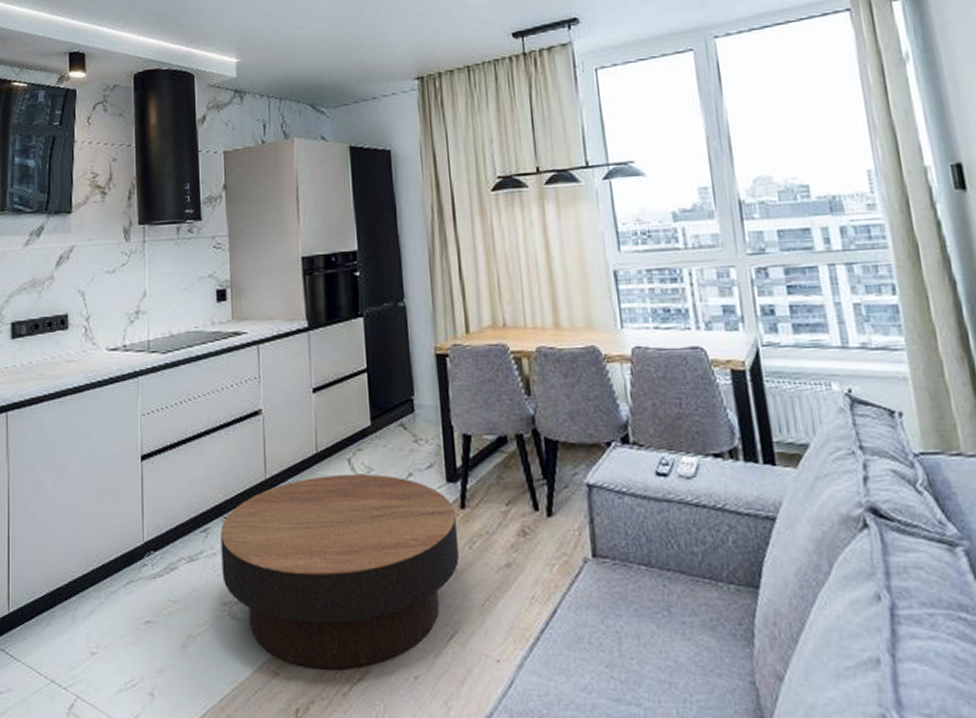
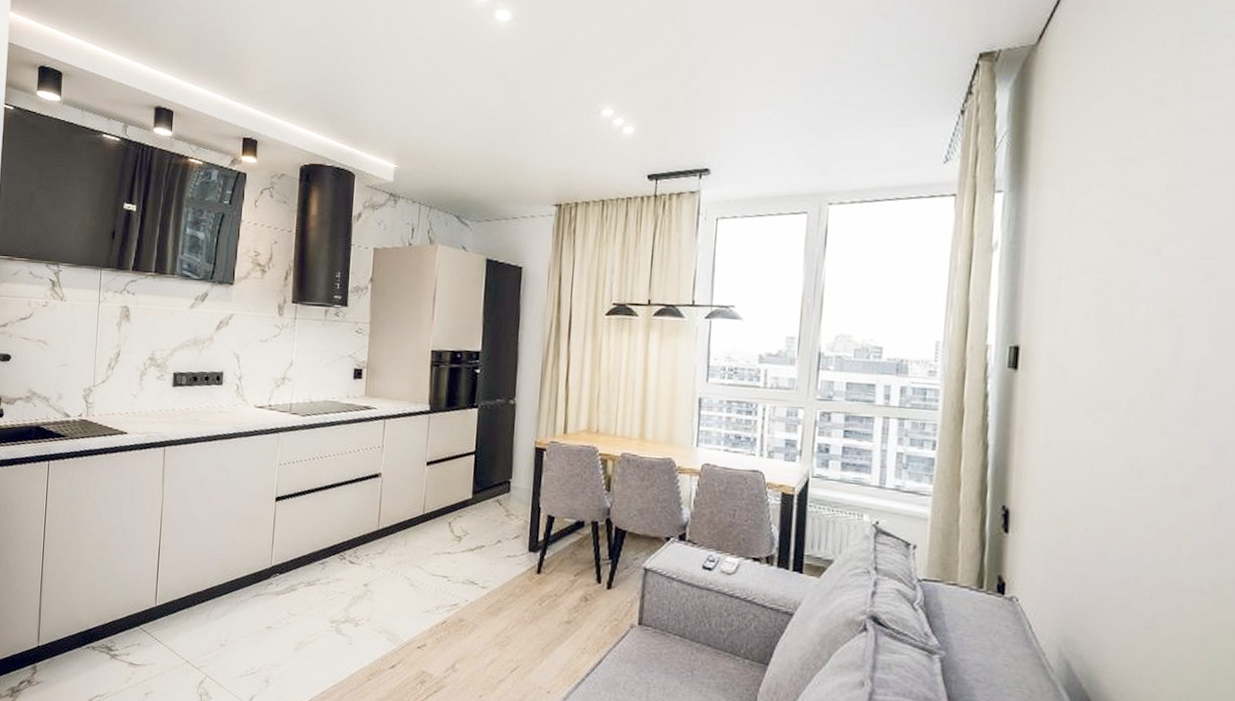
coffee table: present [220,473,460,670] -> none [333,533,532,683]

